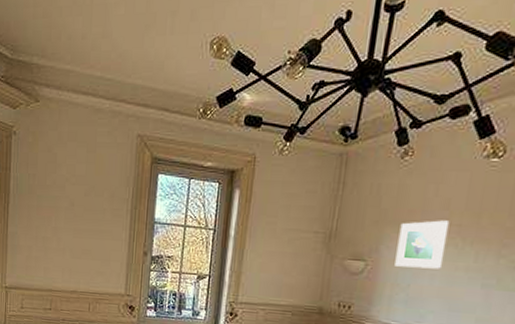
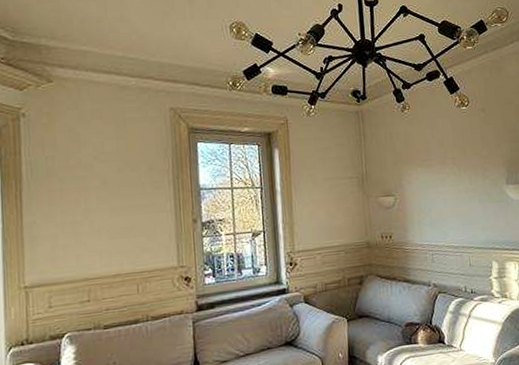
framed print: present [394,220,450,269] -> none [413,155,449,197]

